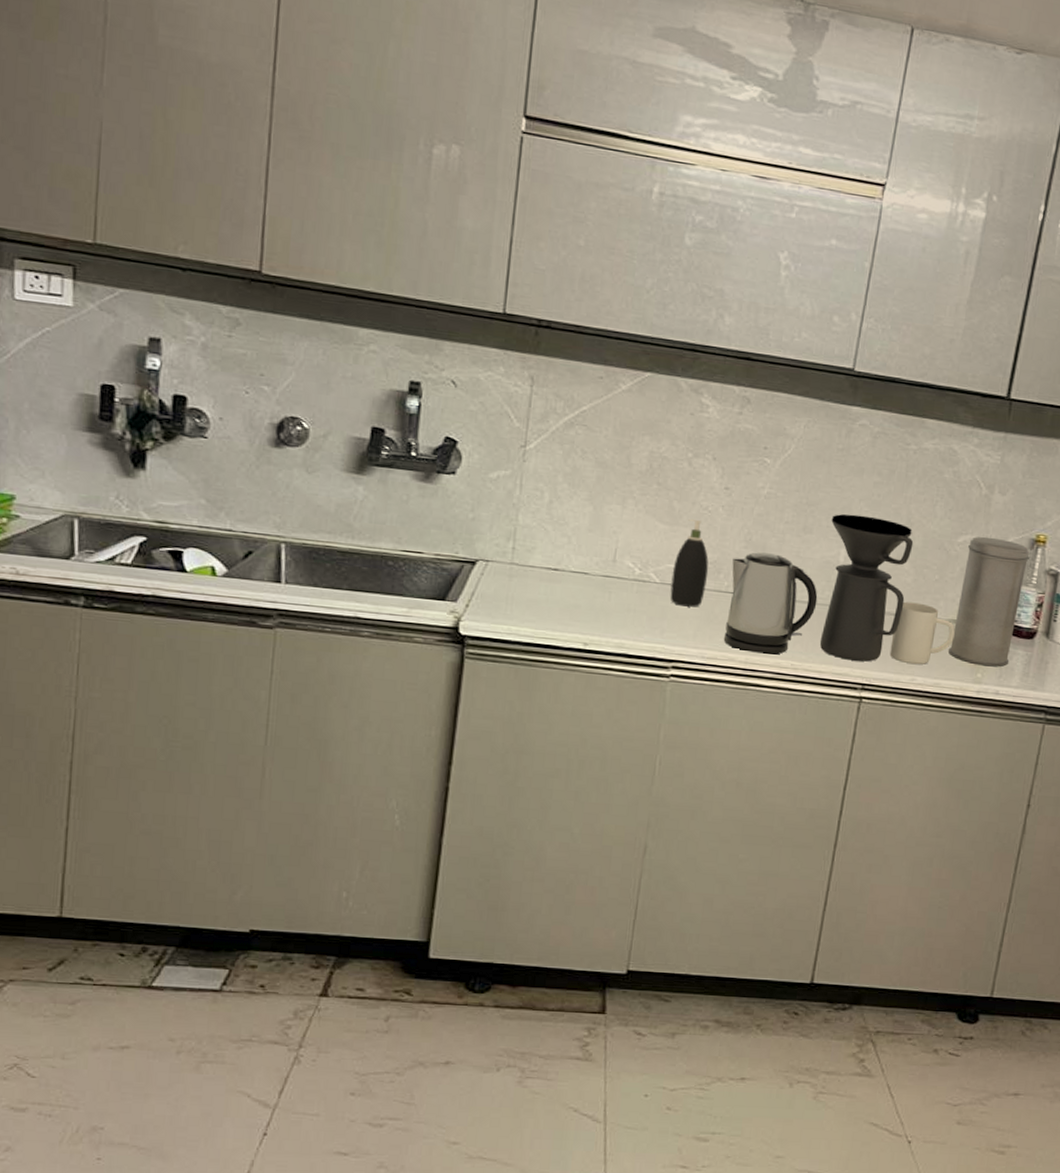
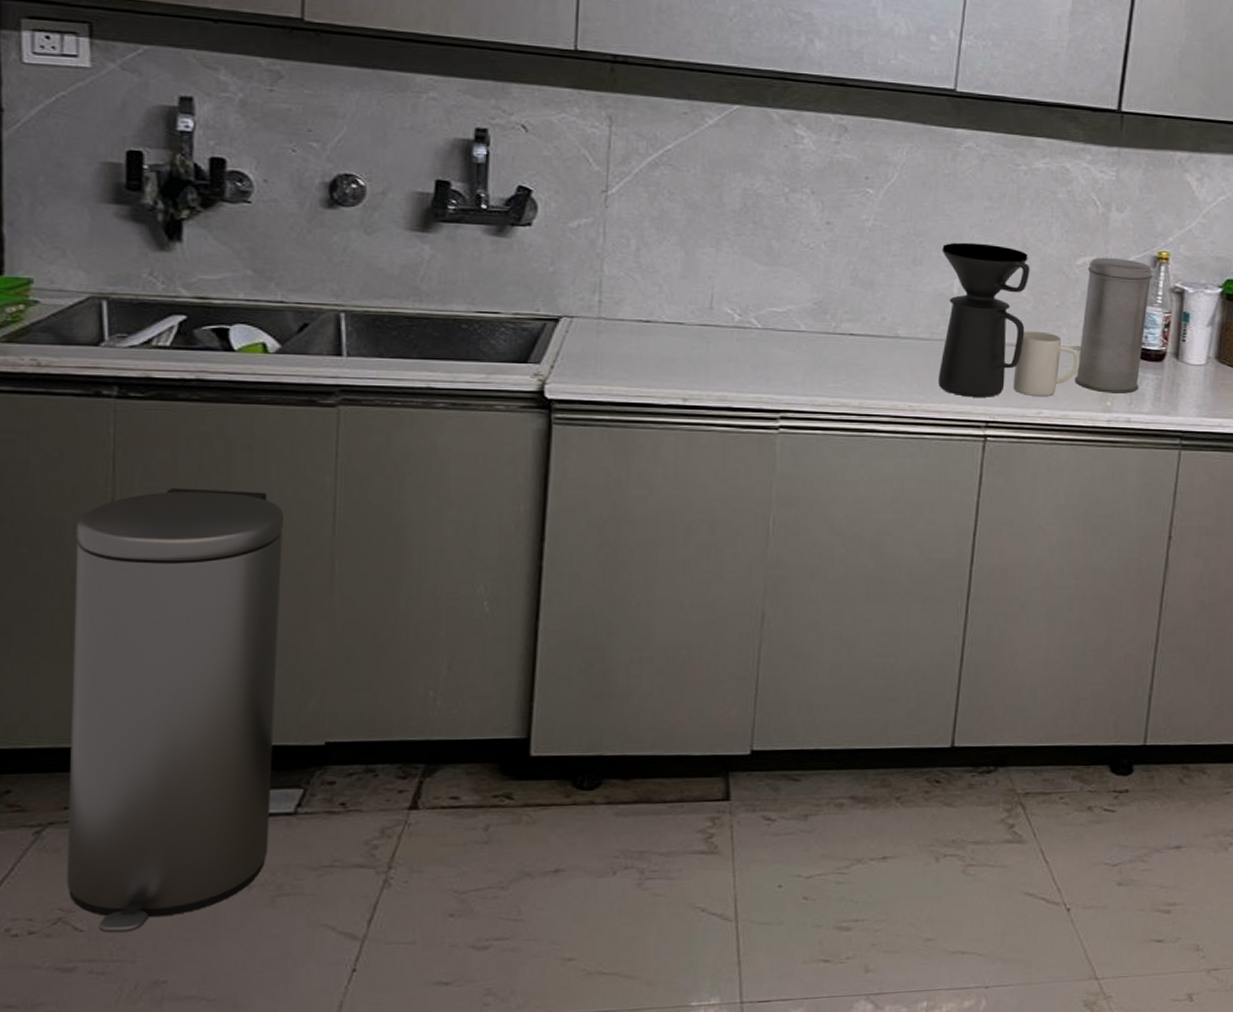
pedal bin: none [23,692,223,1082] -> present [67,488,283,934]
soap dispenser: present [670,518,709,607] -> none [773,257,814,352]
kettle: present [723,552,818,655] -> none [834,289,933,397]

